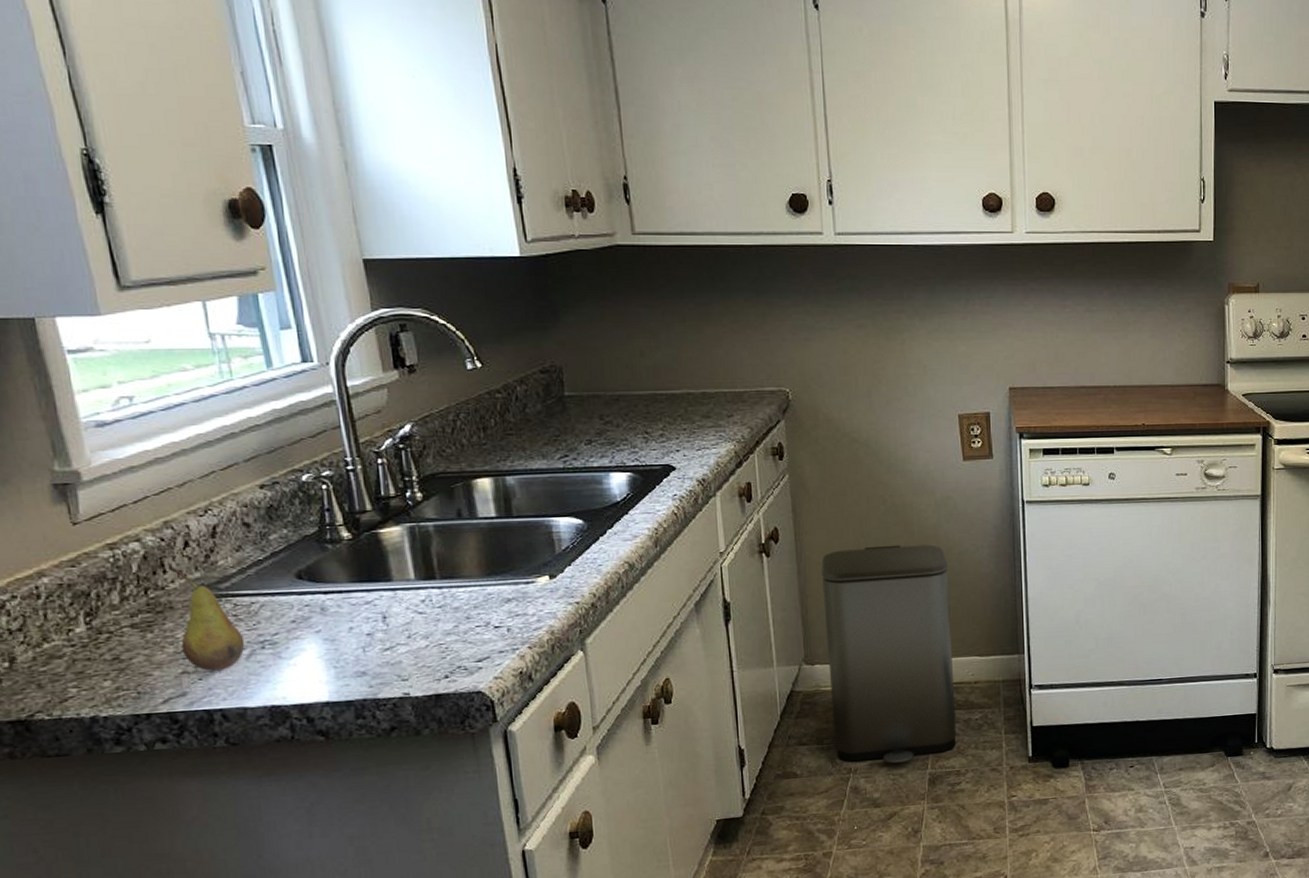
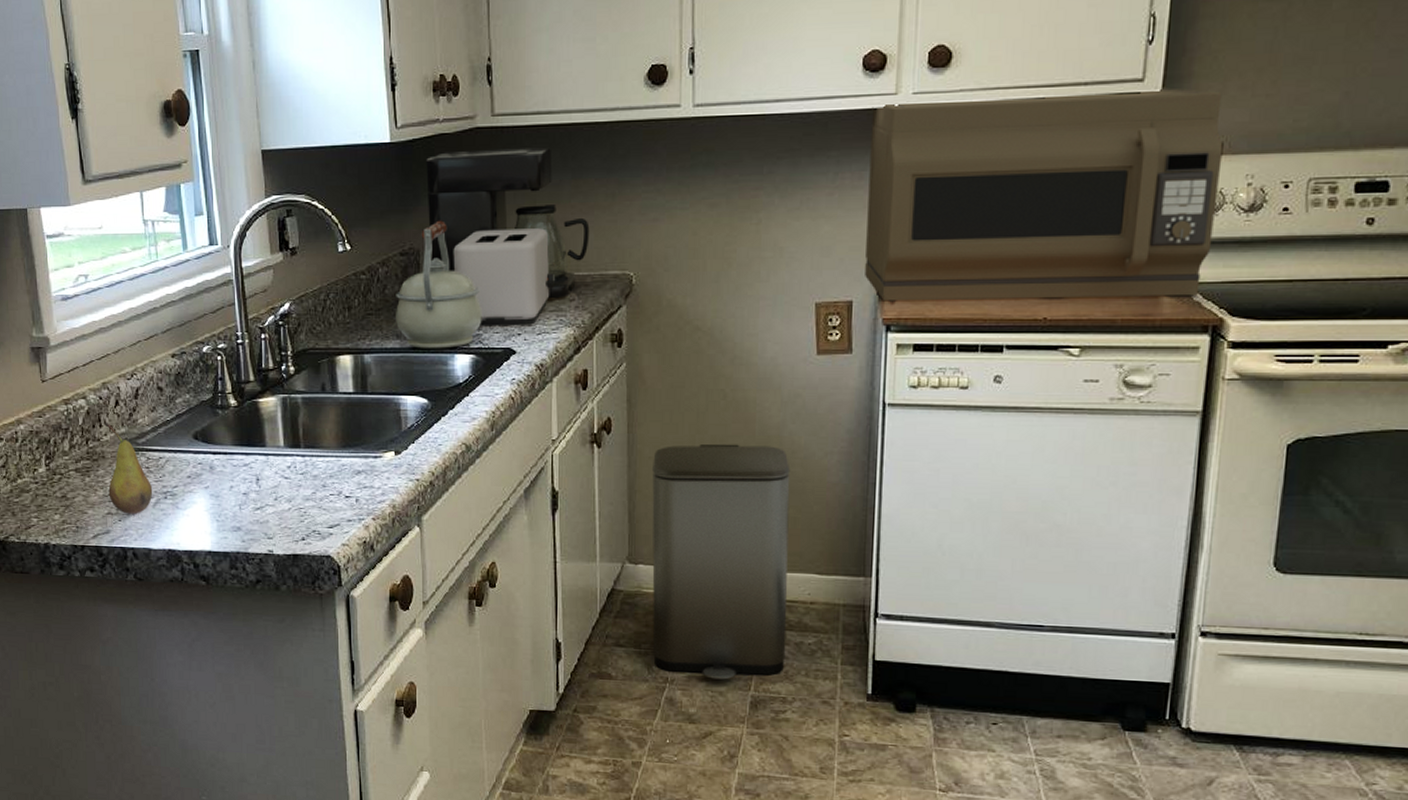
kettle: none [538,337,637,469] -> present [395,220,482,349]
coffee maker: none [563,267,743,415] -> present [426,147,590,299]
toaster: none [600,346,711,444] -> present [453,228,554,327]
microwave: none [993,238,1259,412] -> present [865,87,1223,301]

